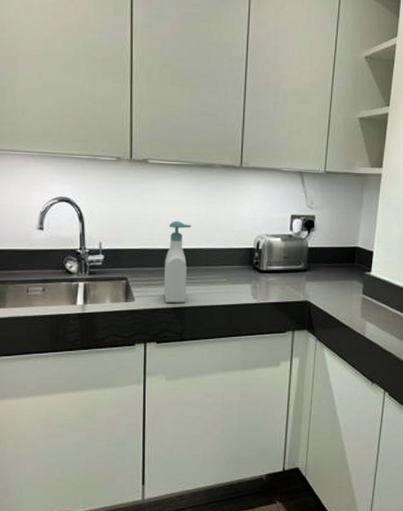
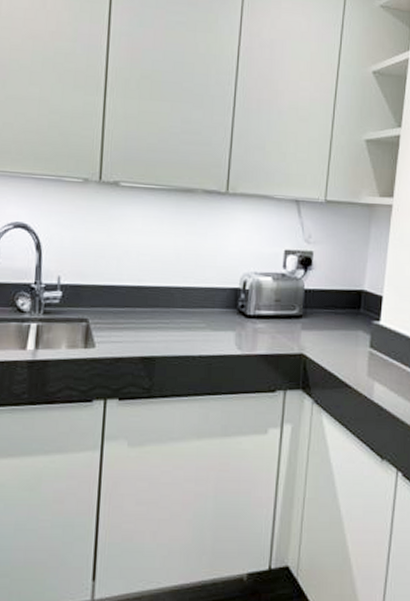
soap bottle: present [163,220,192,303] -> none [130,253,167,351]

